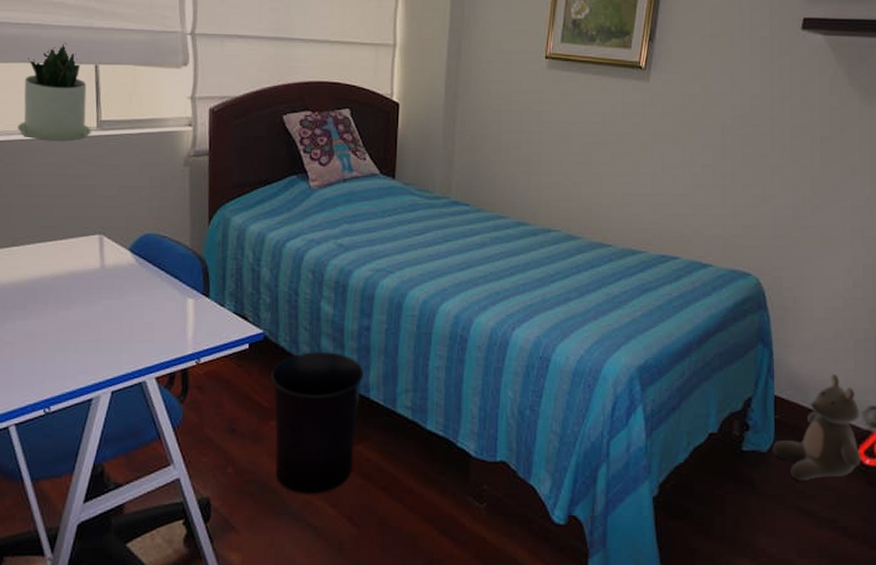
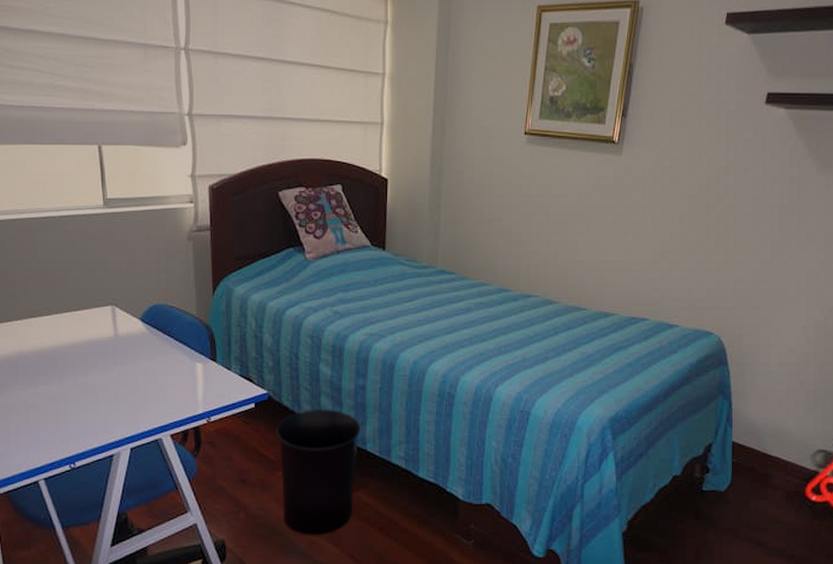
planter: present [16,42,91,142] -> none [27,124,98,219]
stuffed bear: present [772,374,861,480] -> none [730,422,809,515]

